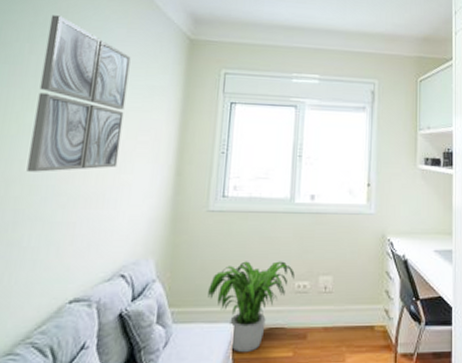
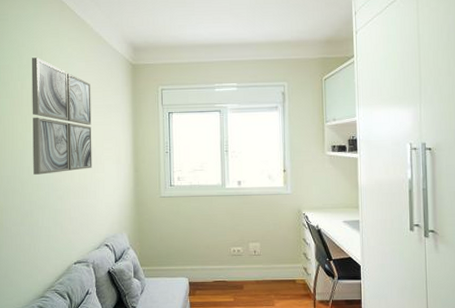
potted plant: present [208,261,295,353] -> none [167,232,230,298]

